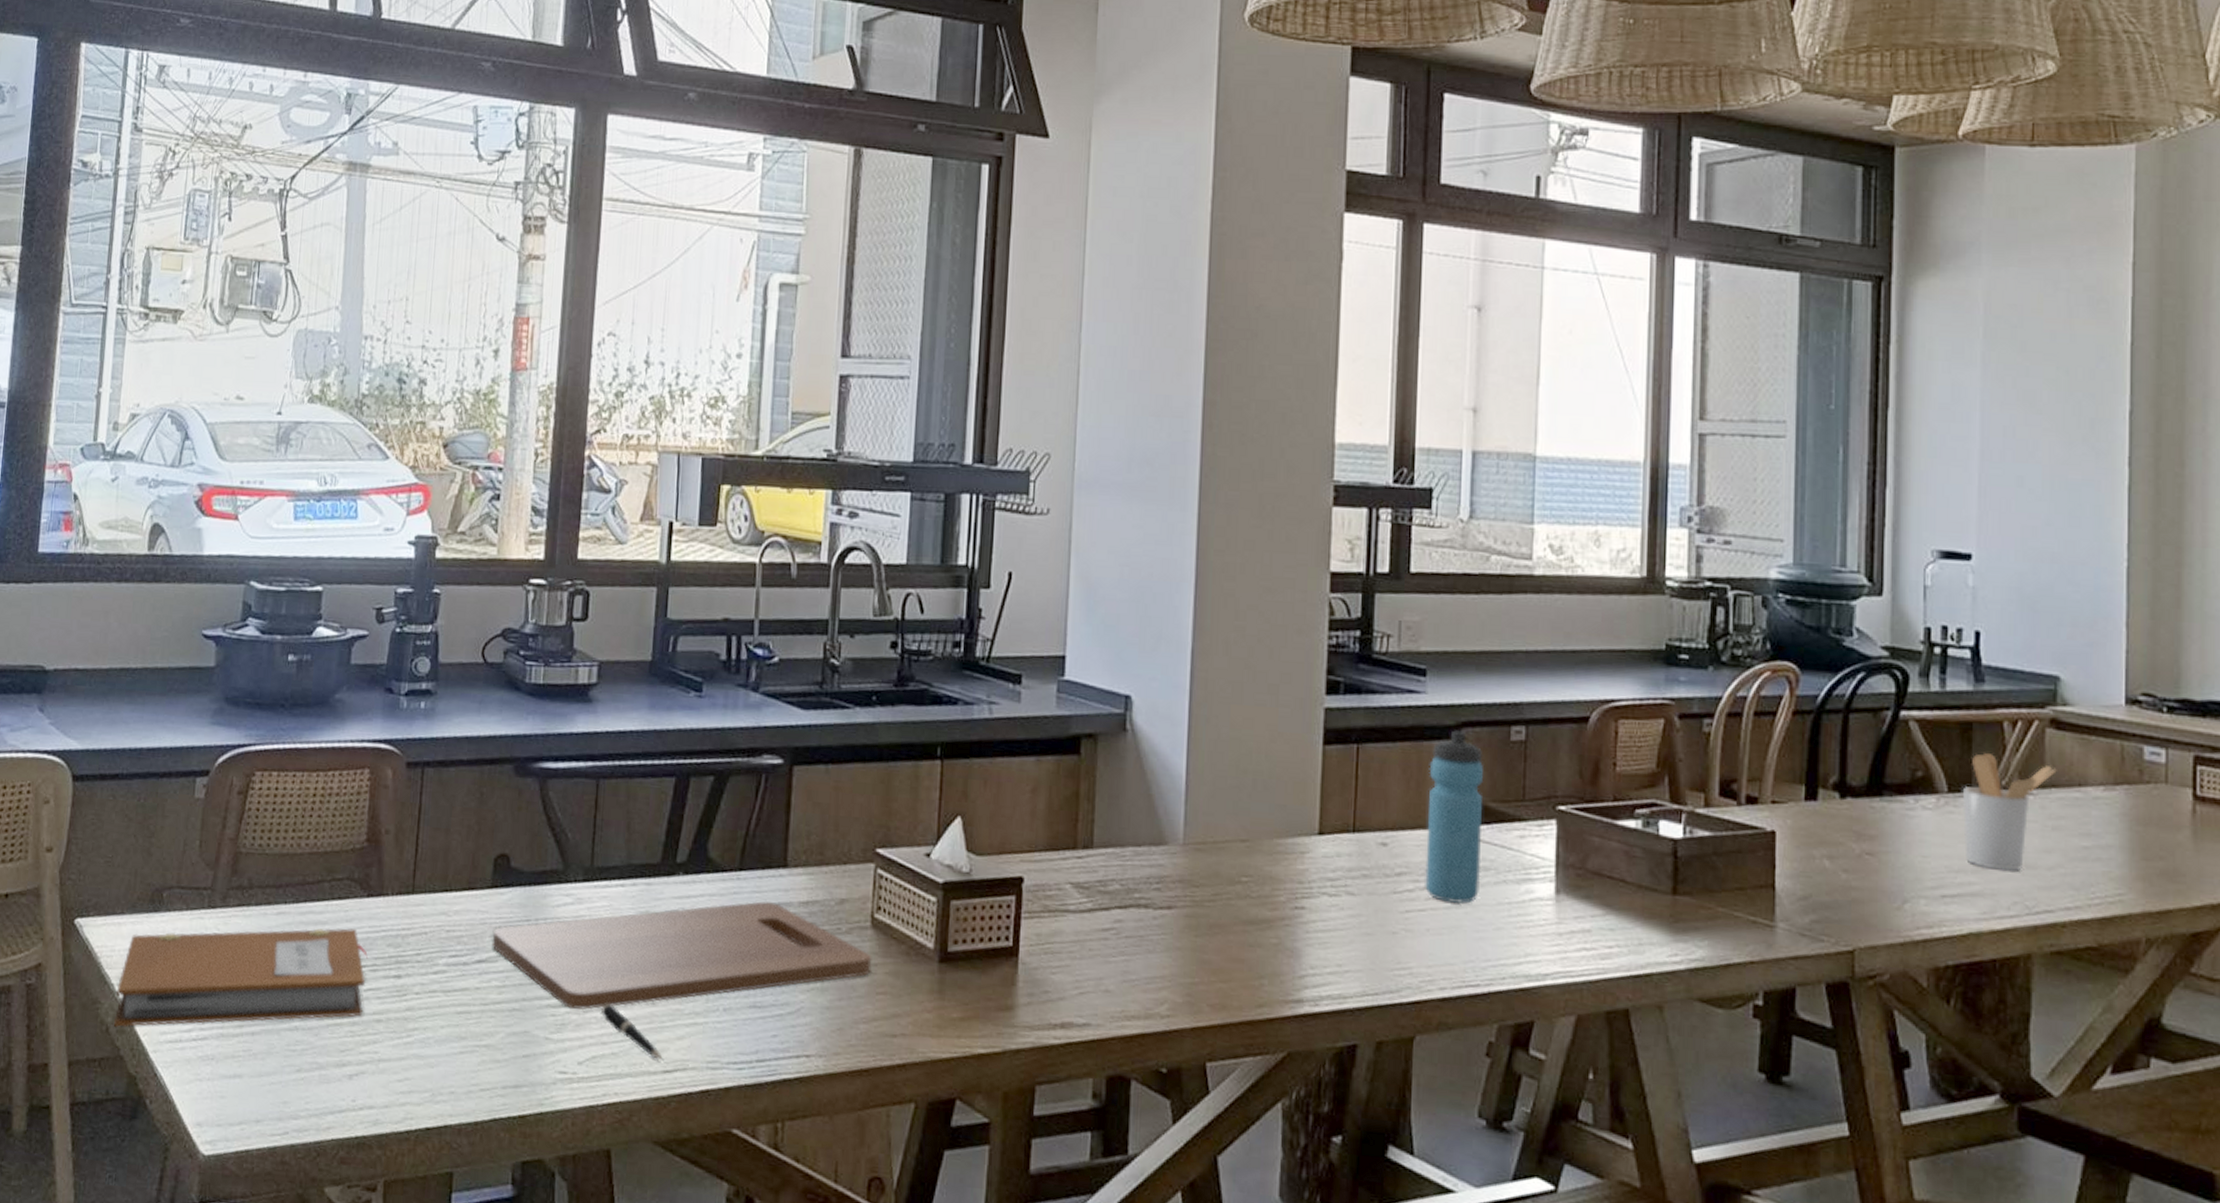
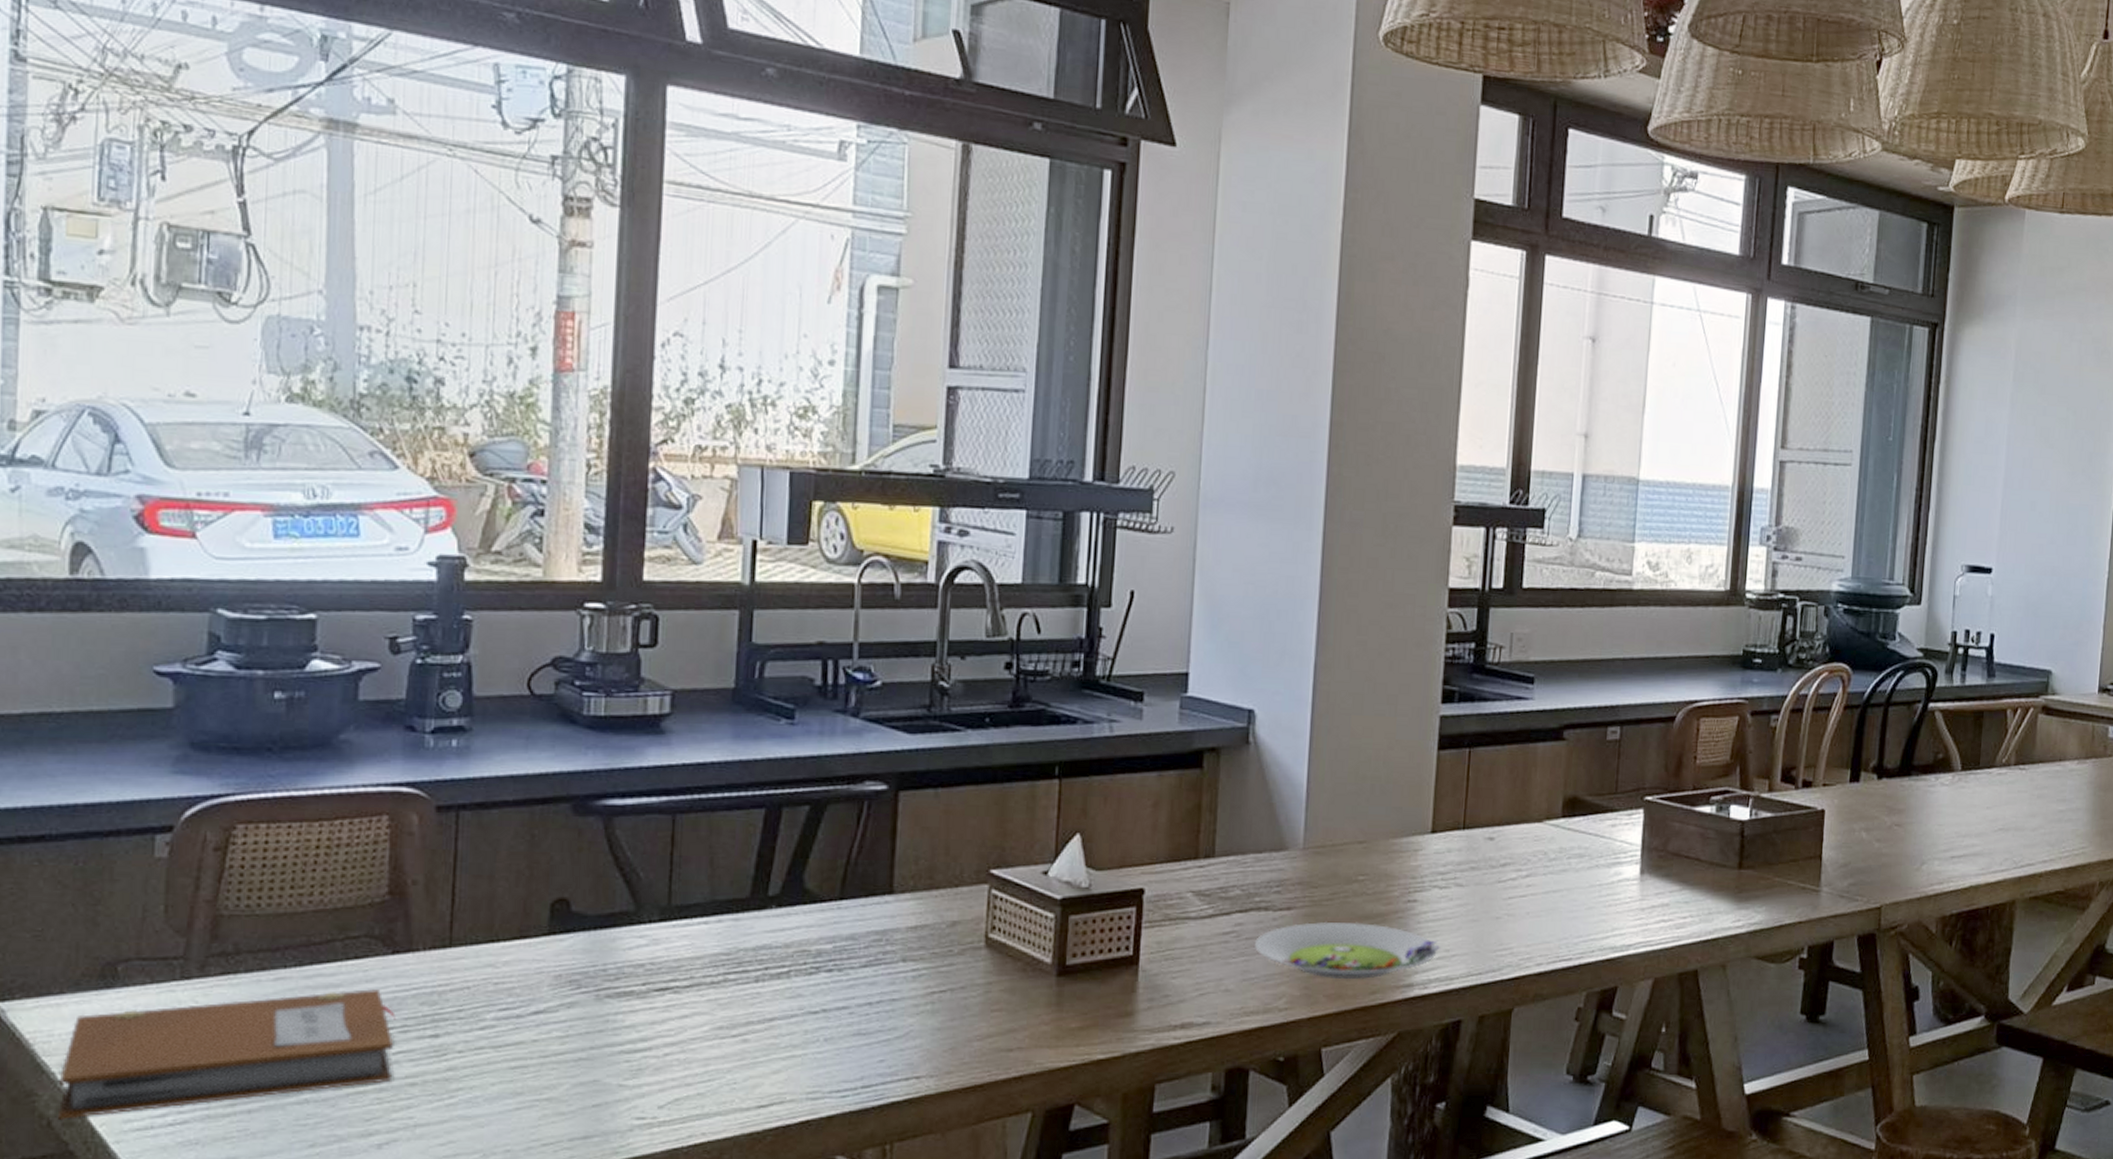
cutting board: present [491,900,872,1010] -> none [551,928,986,1052]
pen: present [600,1003,664,1062] -> none [683,1044,758,1097]
salad plate: none [1134,923,1331,991] -> present [1254,921,1440,980]
water bottle: present [1425,730,1483,904] -> none [1526,732,1582,889]
utensil holder: present [1962,752,2057,871] -> none [1971,735,2044,833]

